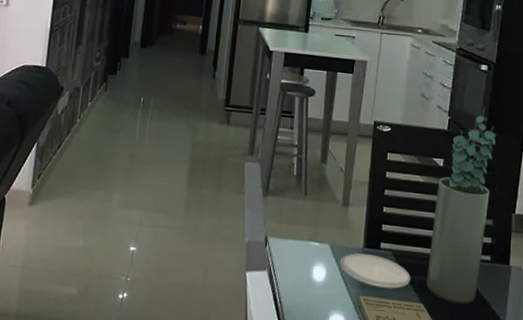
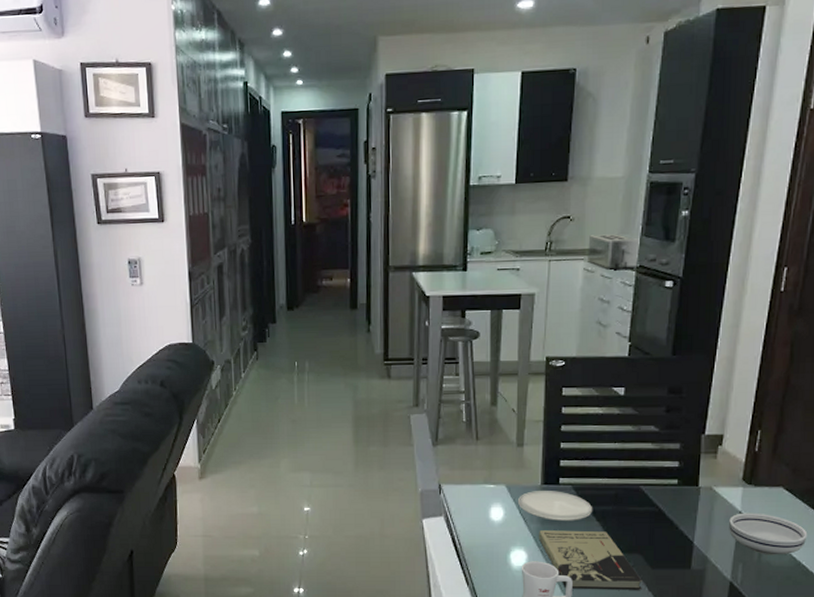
toaster: none [415,15,460,51] -> present [588,234,640,271]
vase: present [426,106,497,306] -> none [609,327,684,530]

